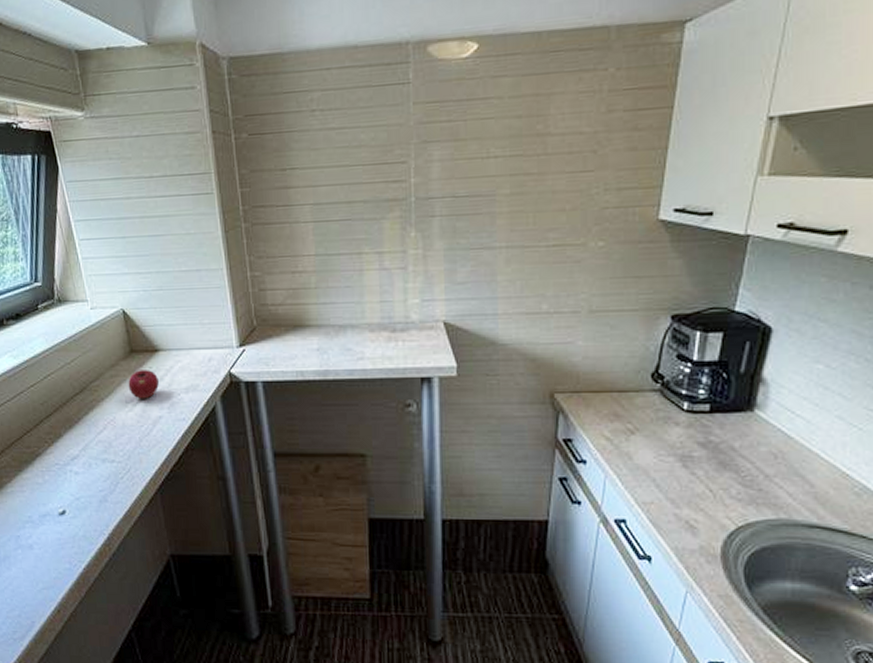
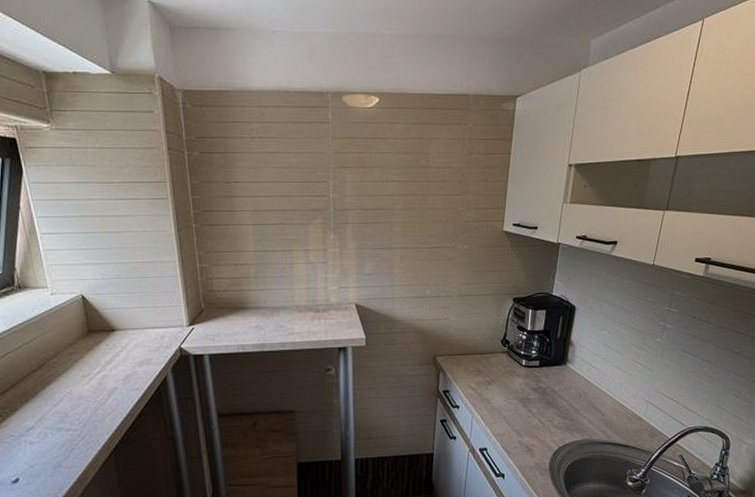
apple: present [128,370,159,399] -> none [85,347,115,373]

